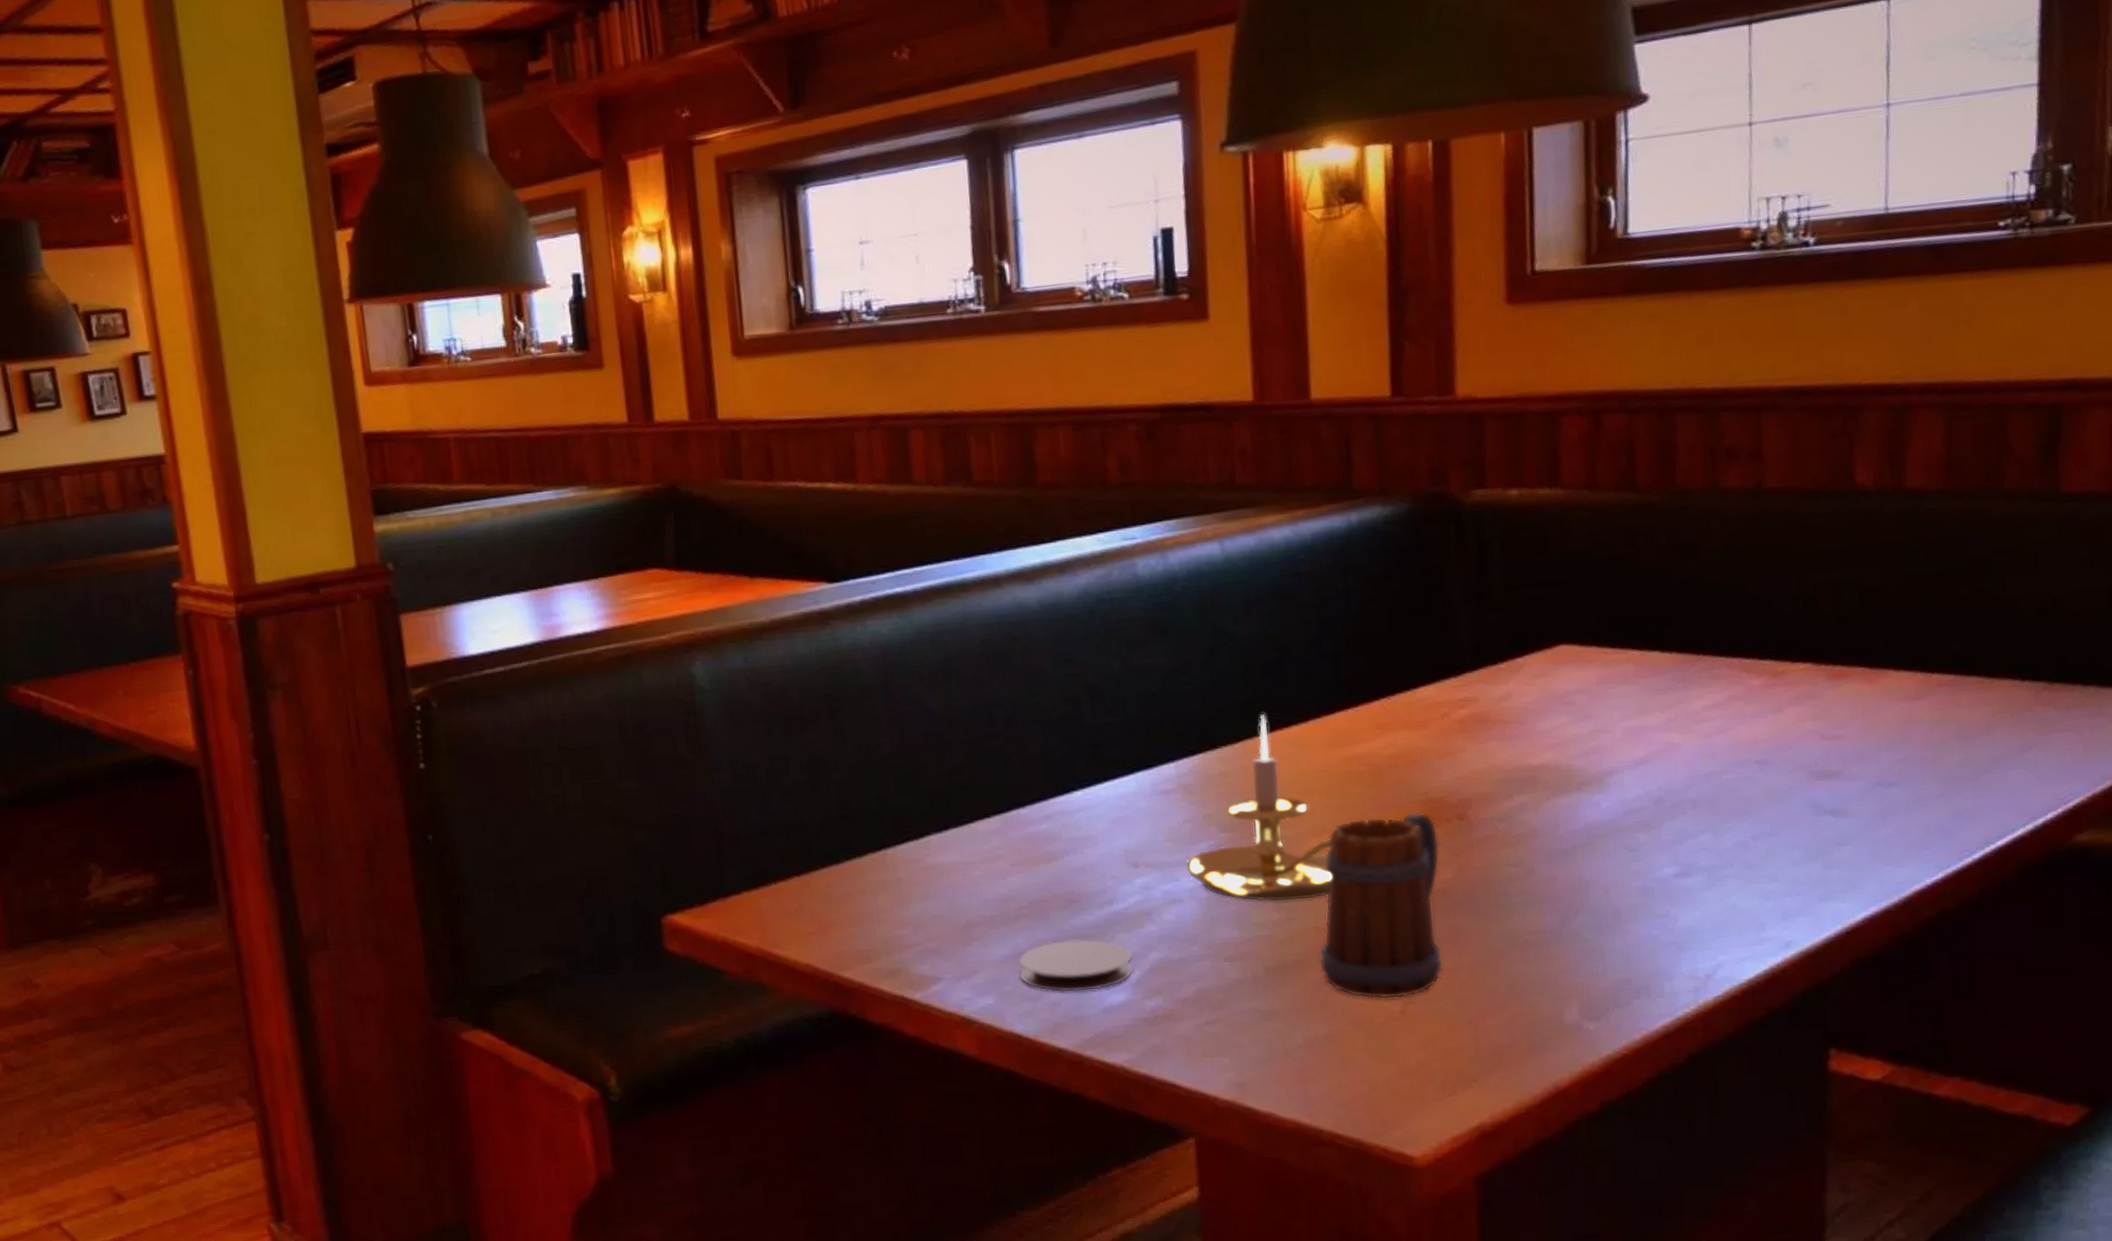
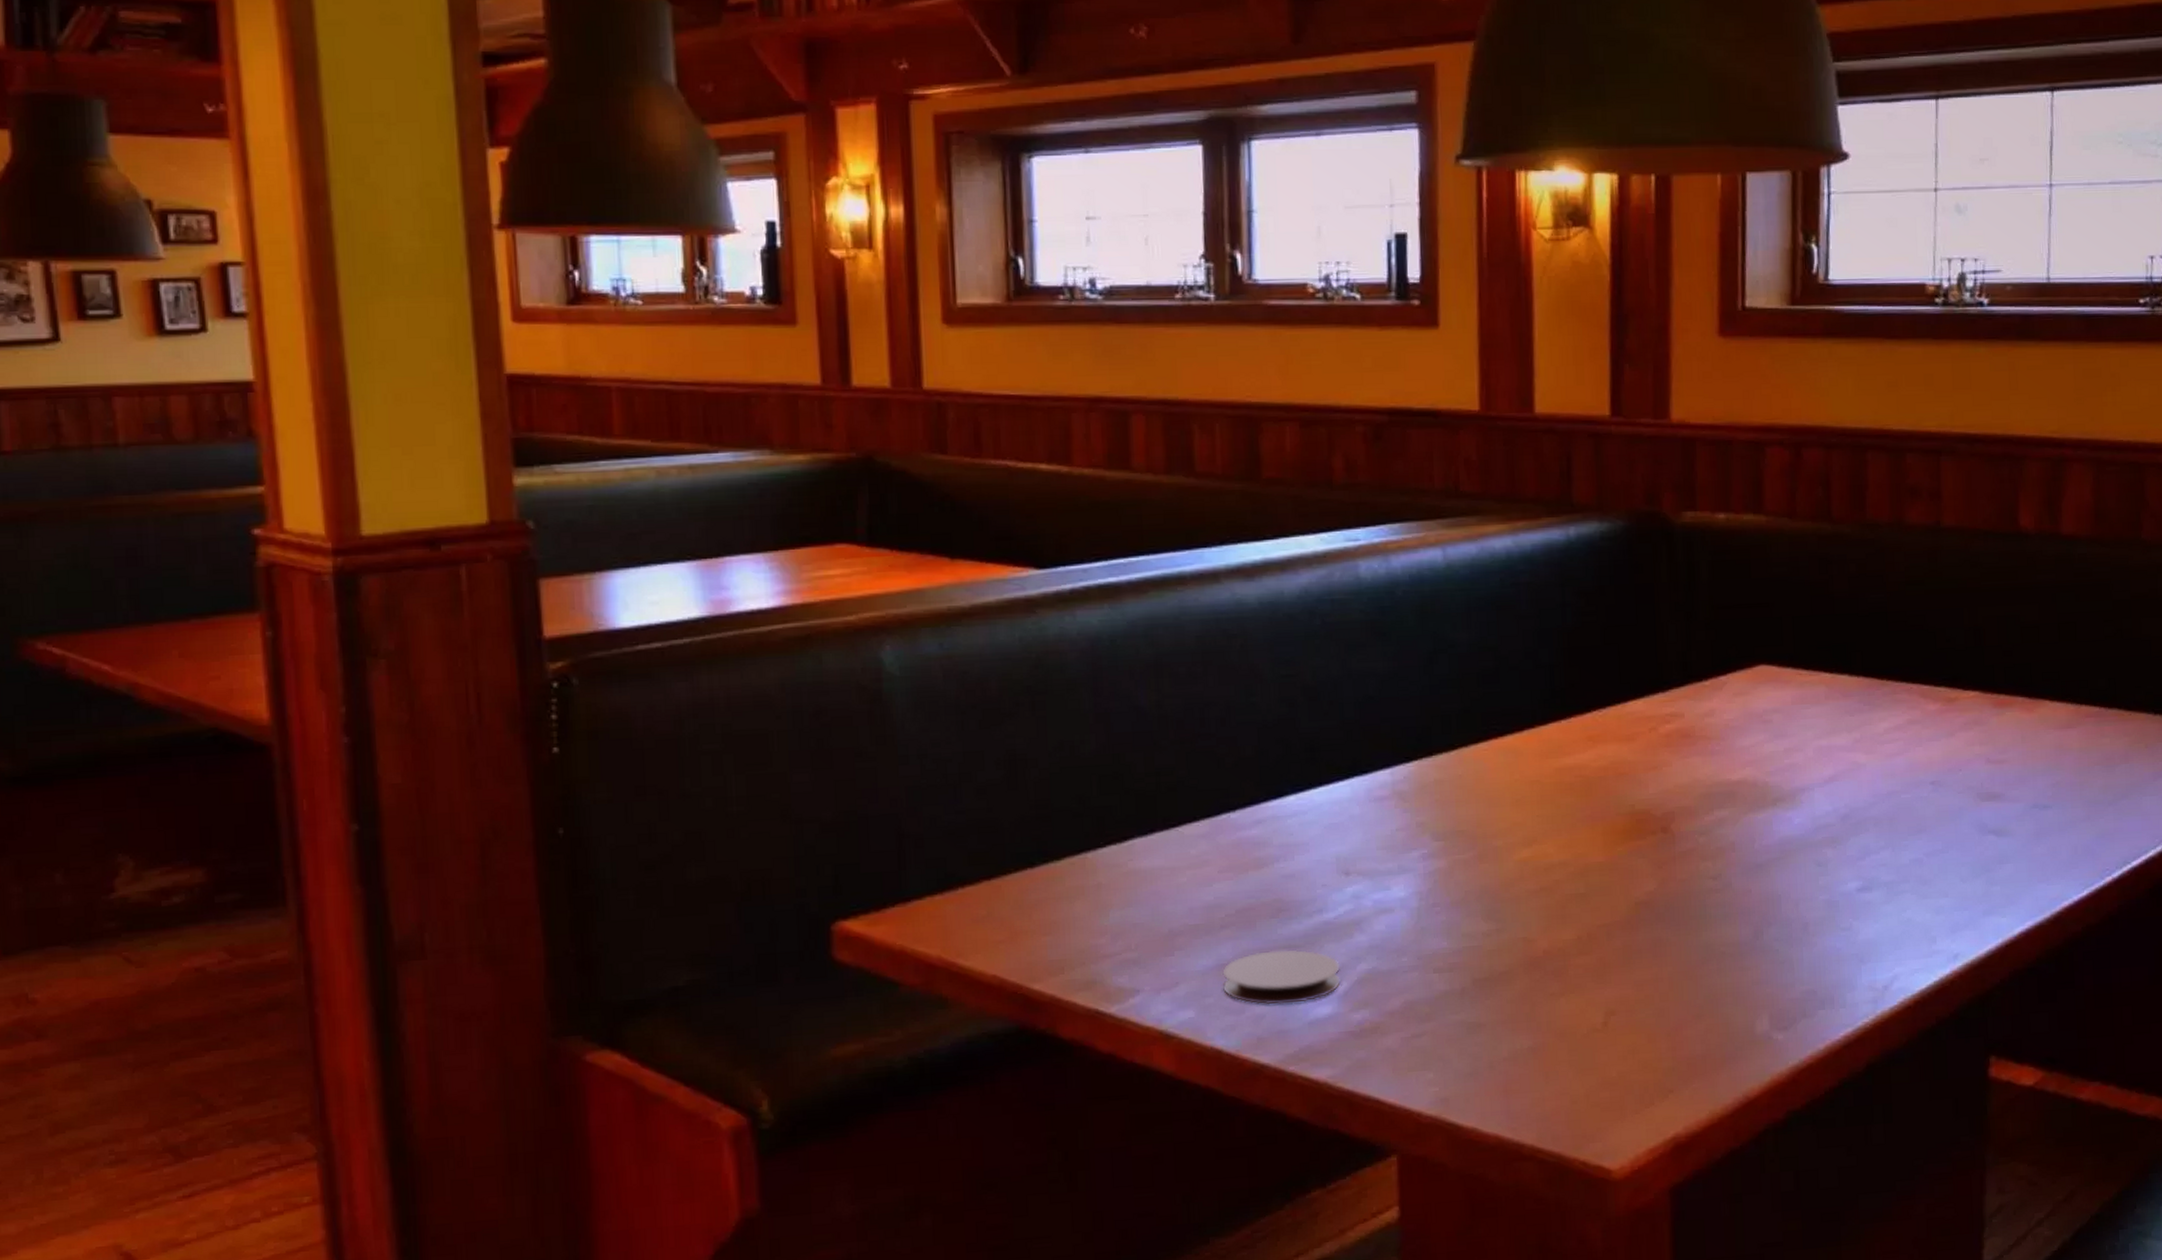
candle holder: present [1186,714,1332,902] -> none [1398,723,1542,912]
beer mug: present [1318,812,1444,1000] -> none [1525,824,1645,1011]

